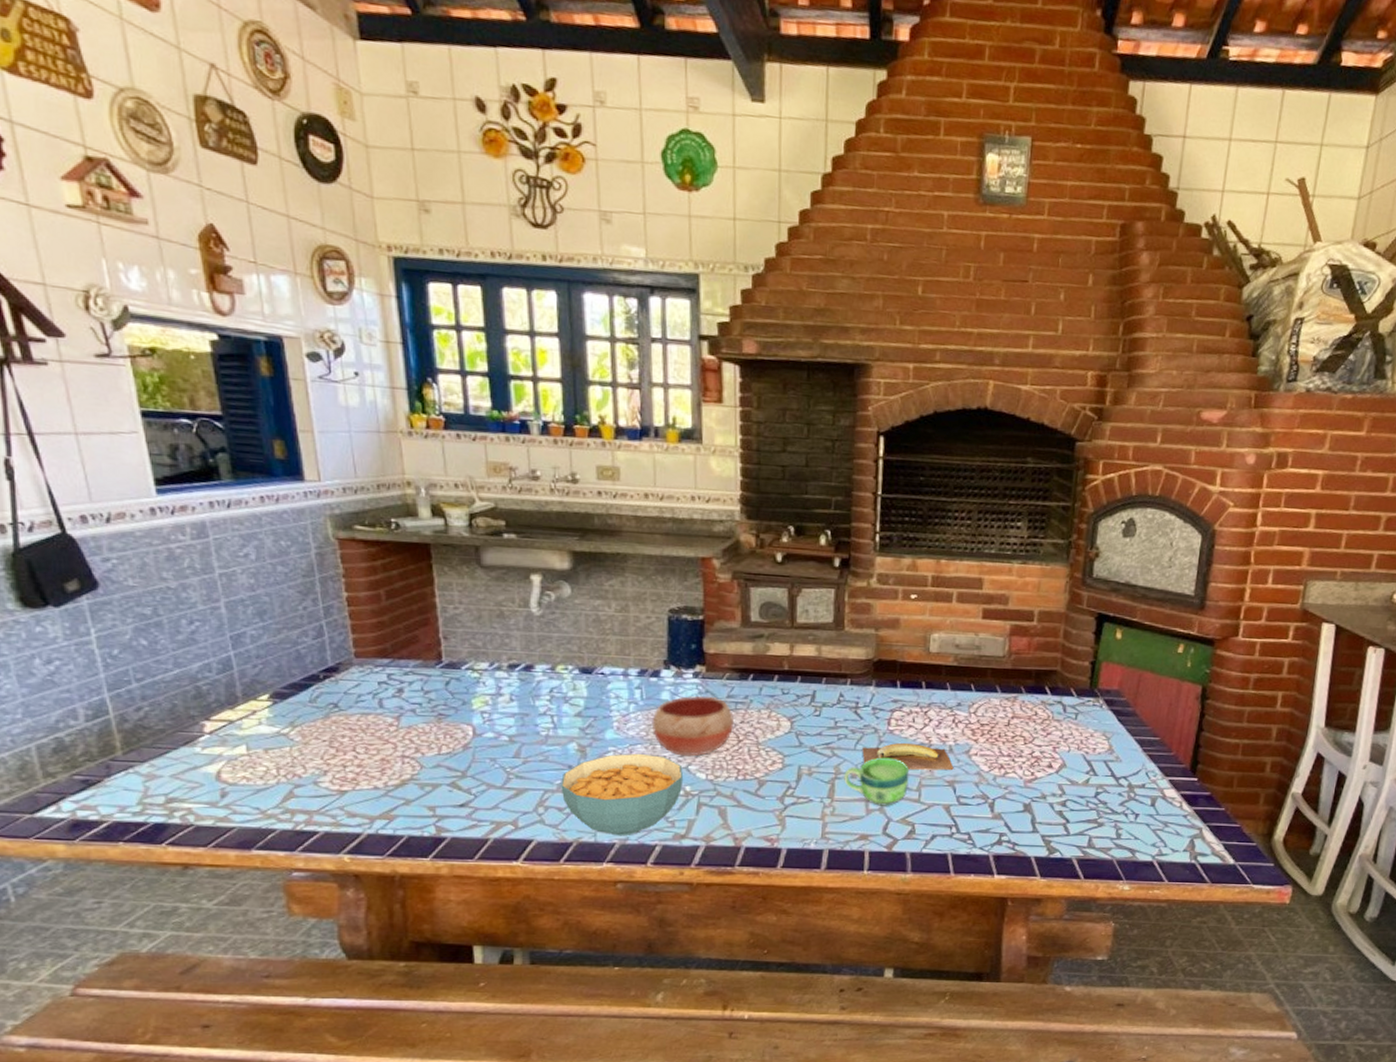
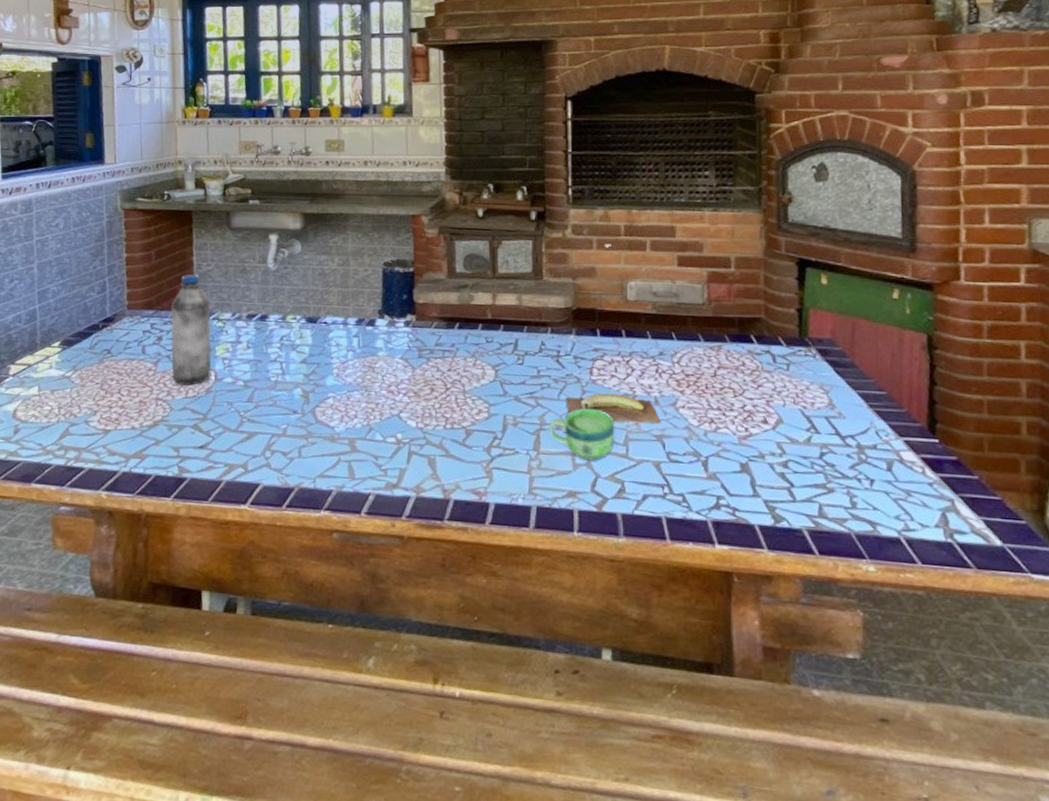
water bottle: none [412,617,468,741] -> present [171,274,212,385]
cereal bowl: present [561,753,683,836] -> none [286,399,395,484]
bowl: present [653,695,733,757] -> none [368,344,441,404]

